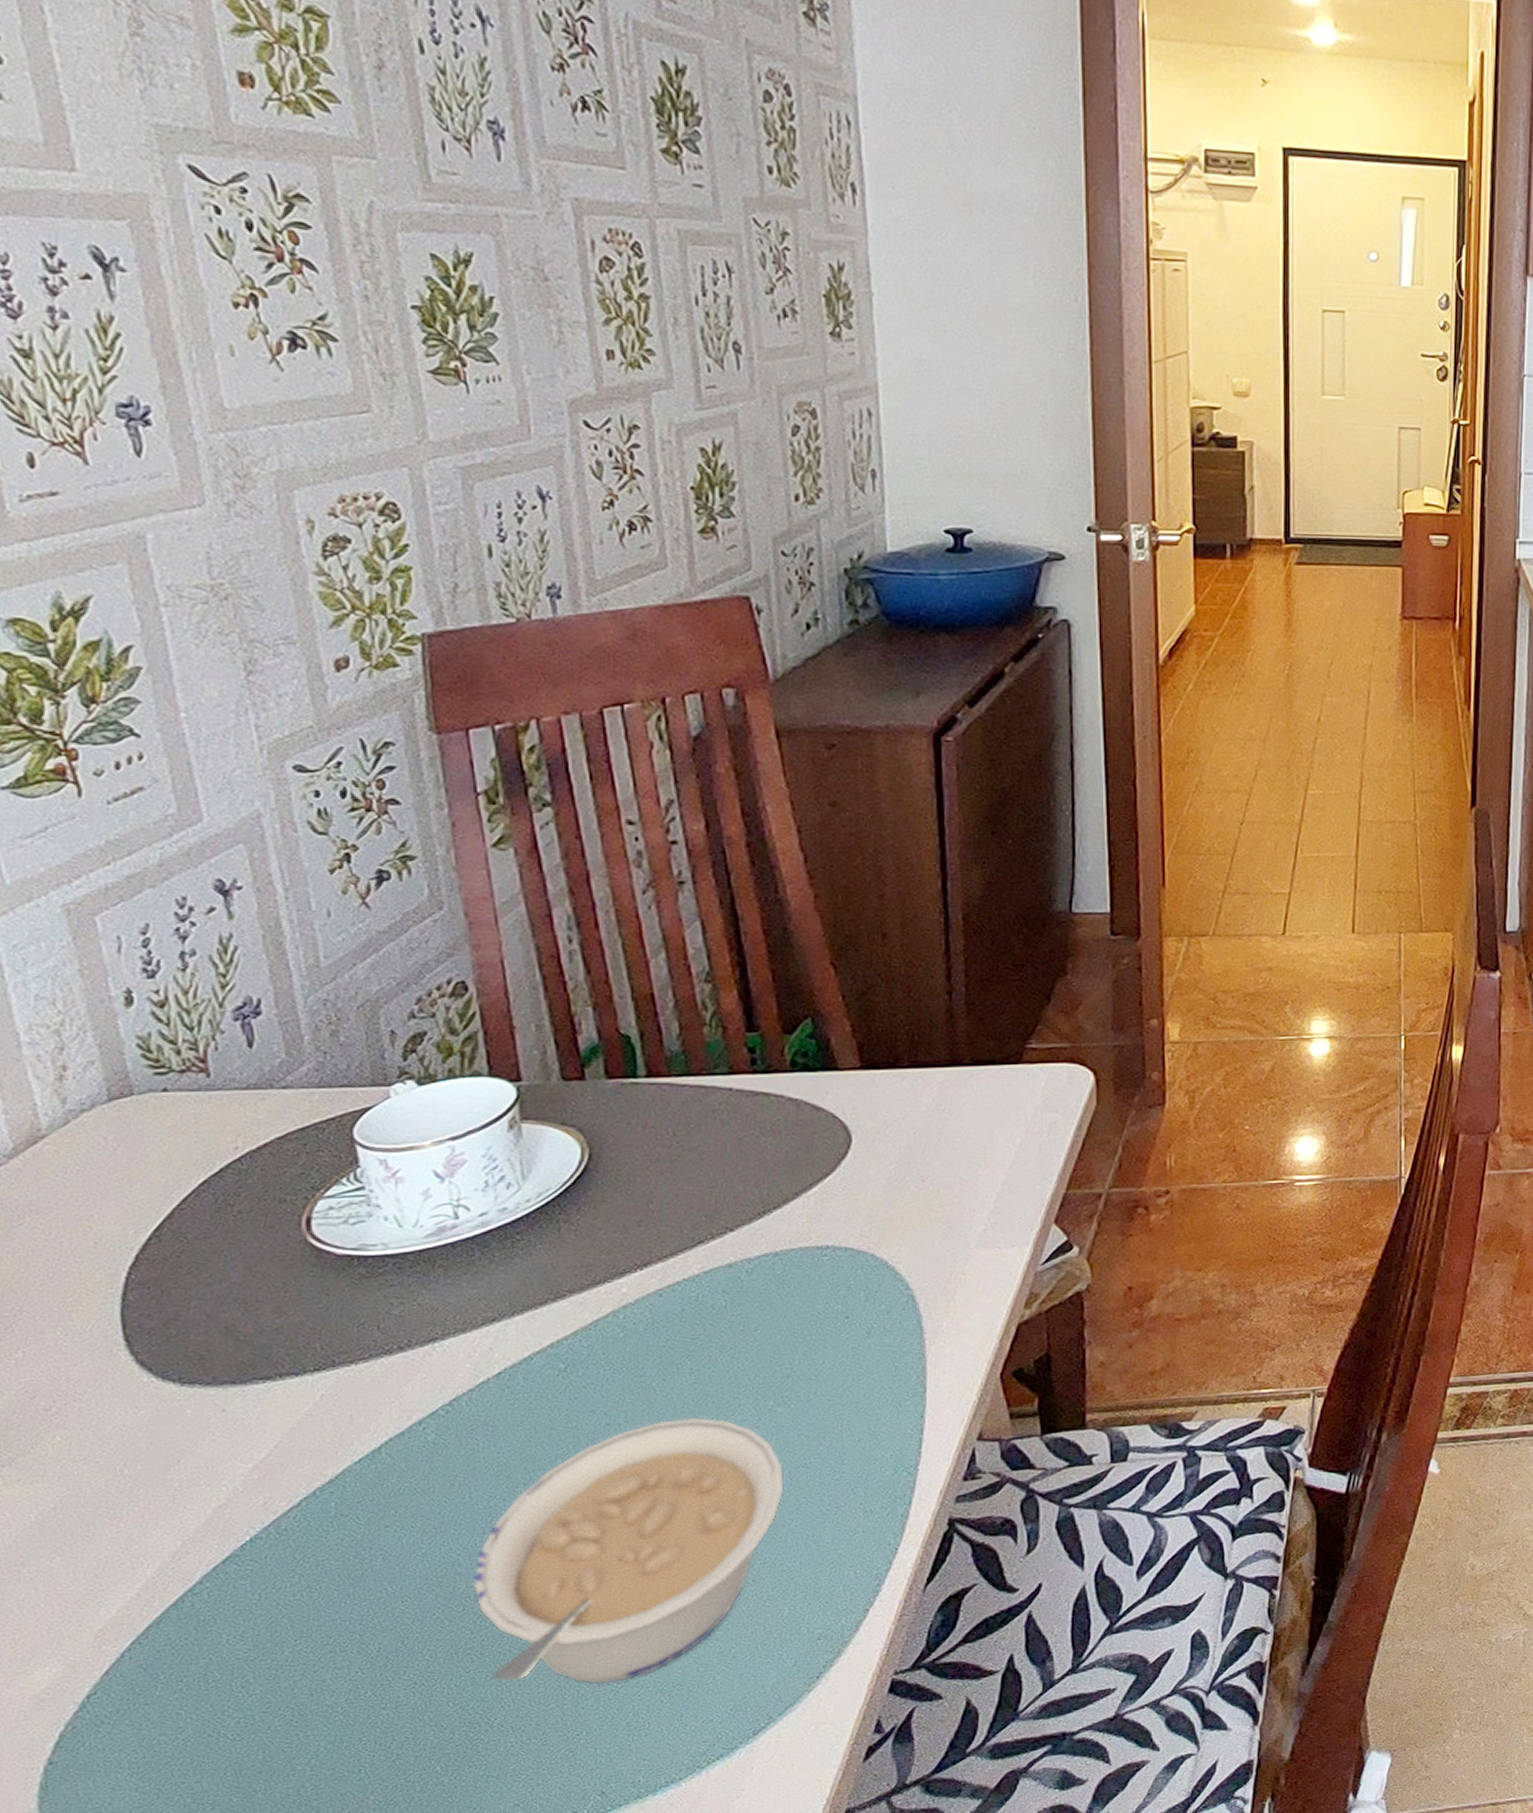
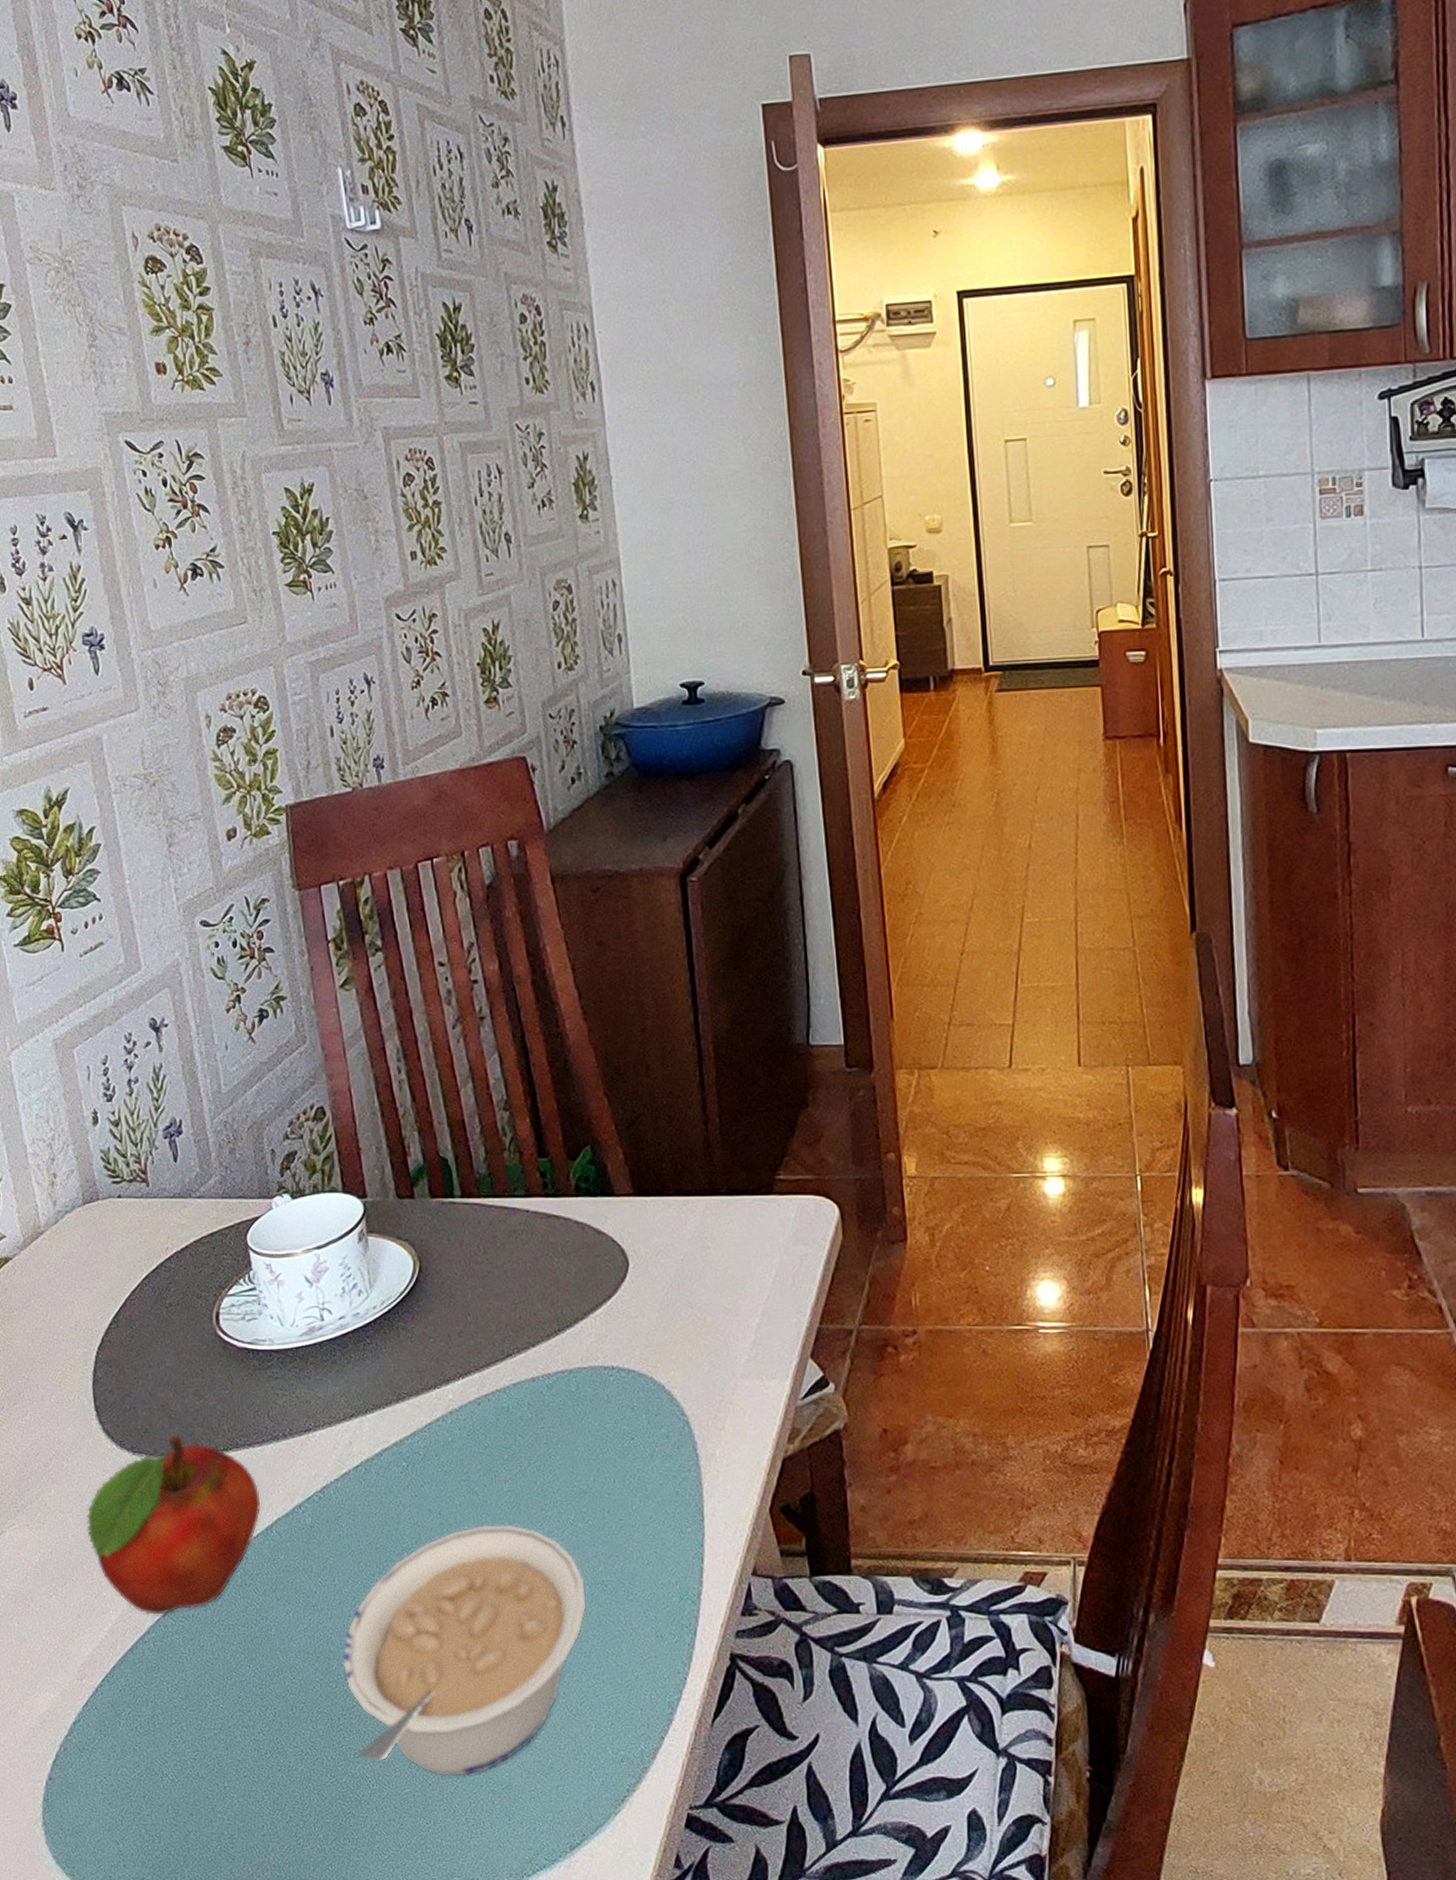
fruit: none [109,1358,366,1563] -> present [86,1434,261,1615]

